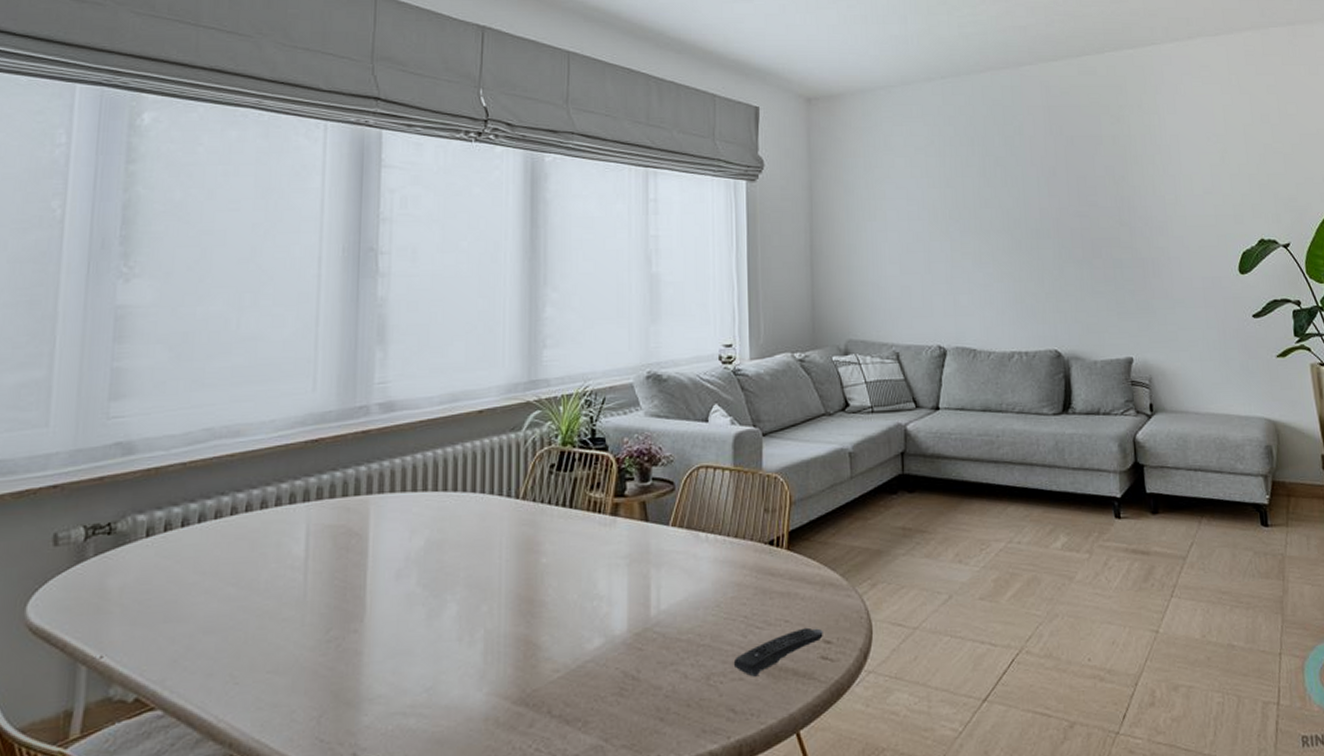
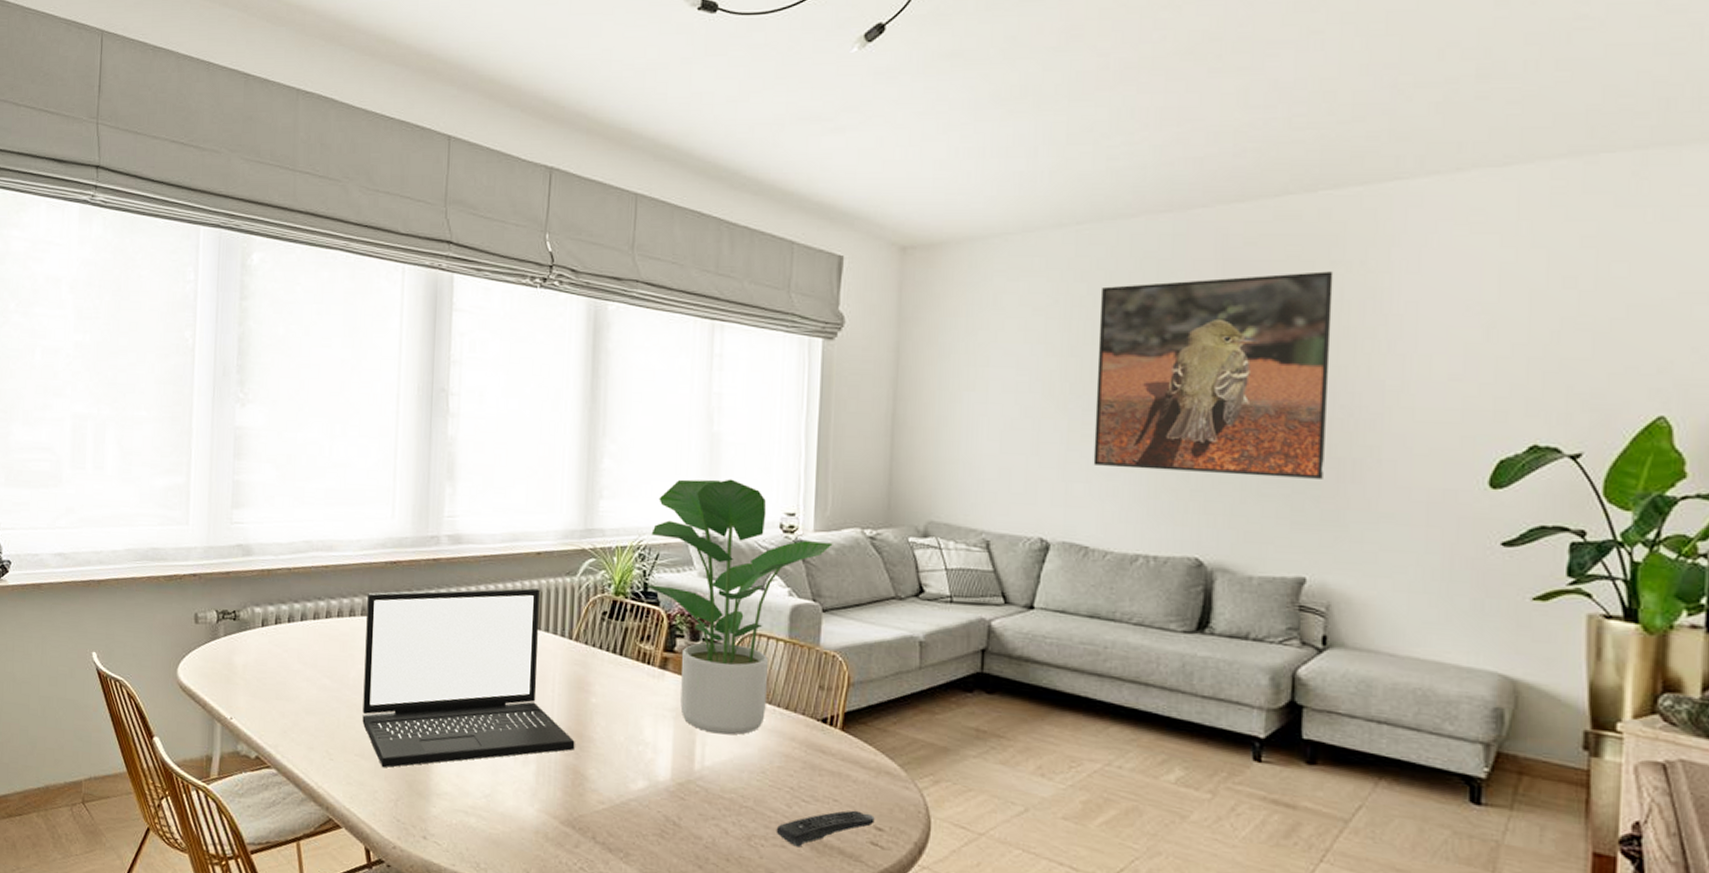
laptop: none [276,449,526,681] -> present [362,588,575,768]
potted plant: none [592,317,768,574] -> present [645,479,833,735]
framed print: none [965,114,1135,279] -> present [1093,271,1334,479]

